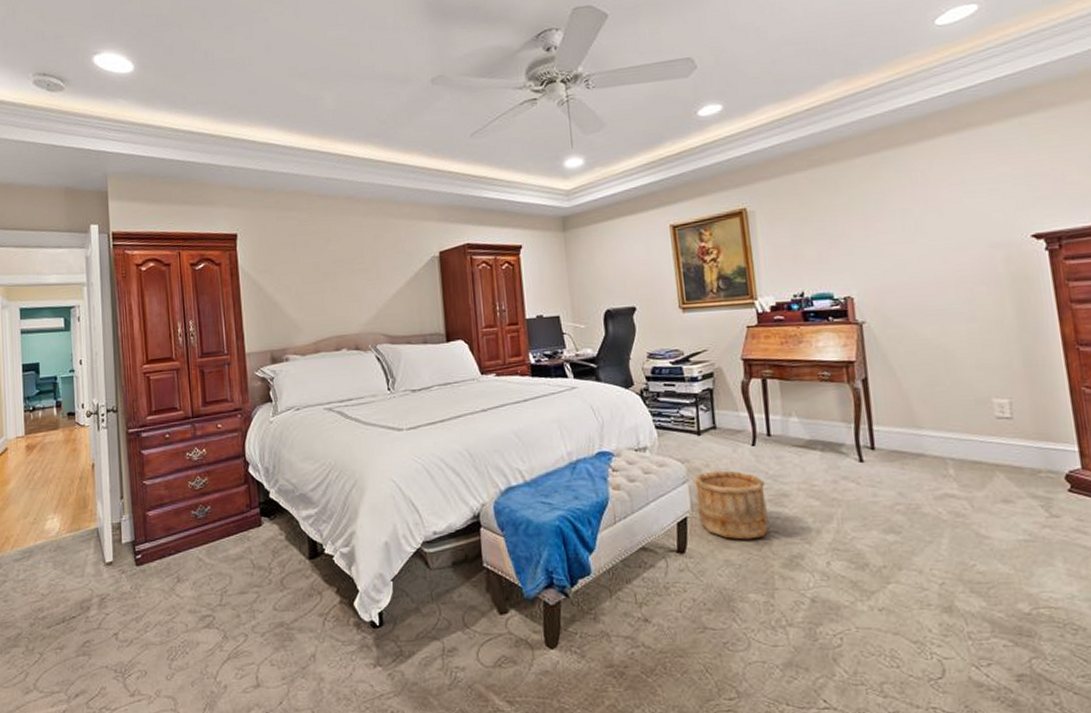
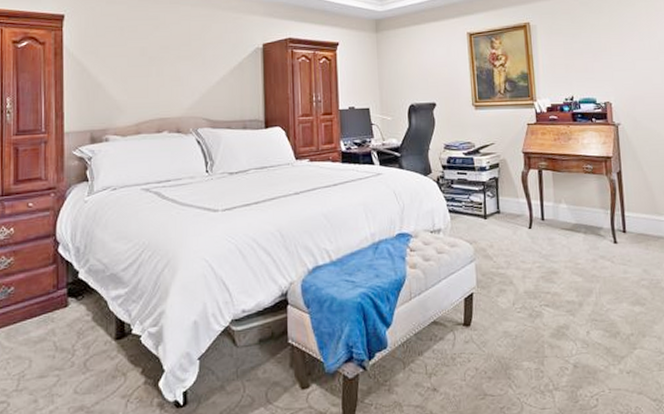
wooden bucket: present [693,470,769,540] -> none [479,250,541,313]

